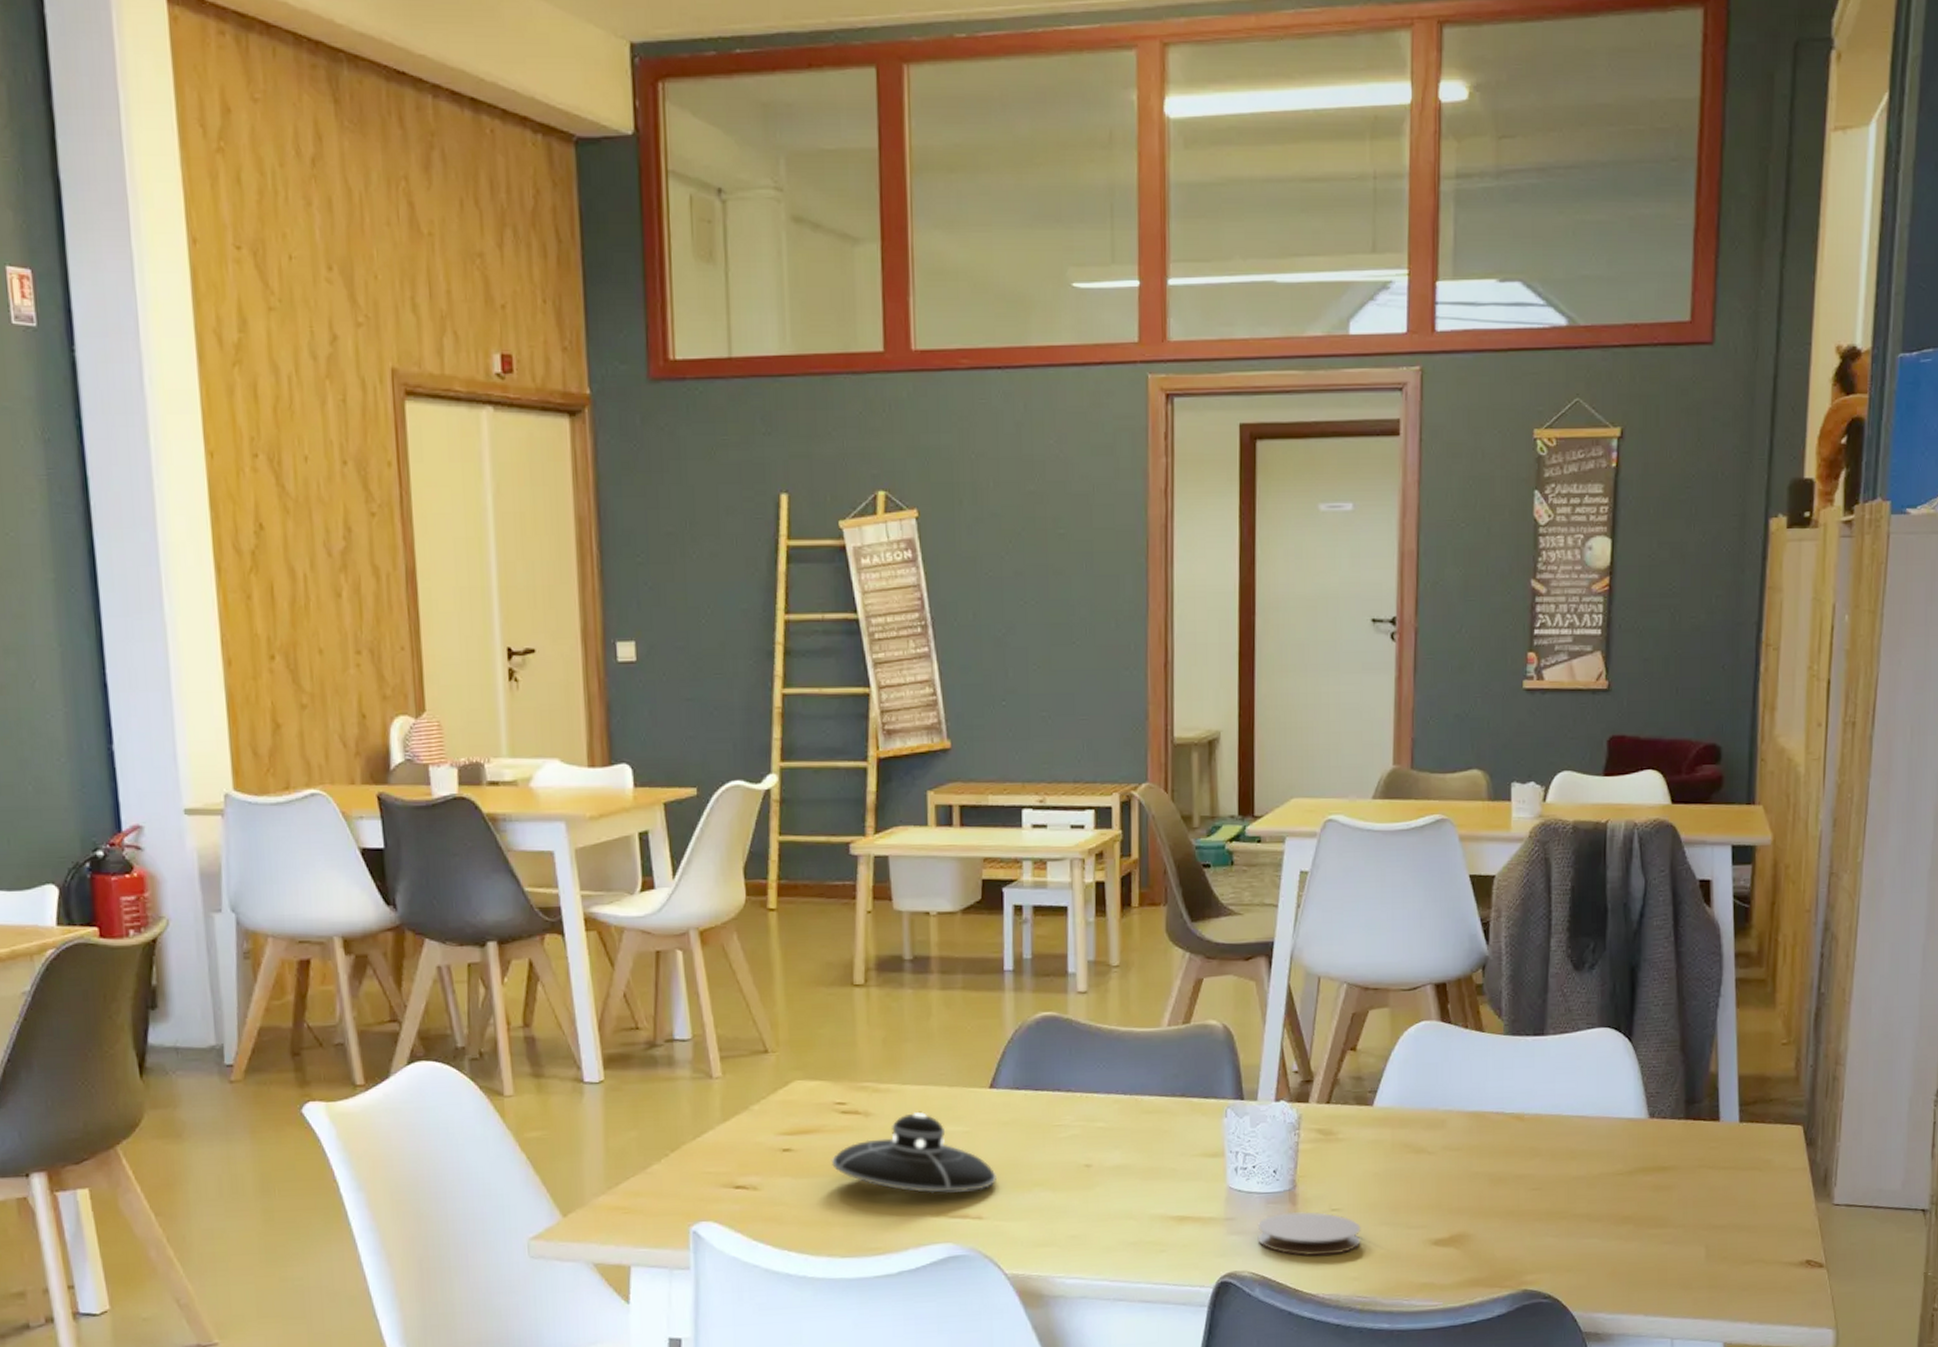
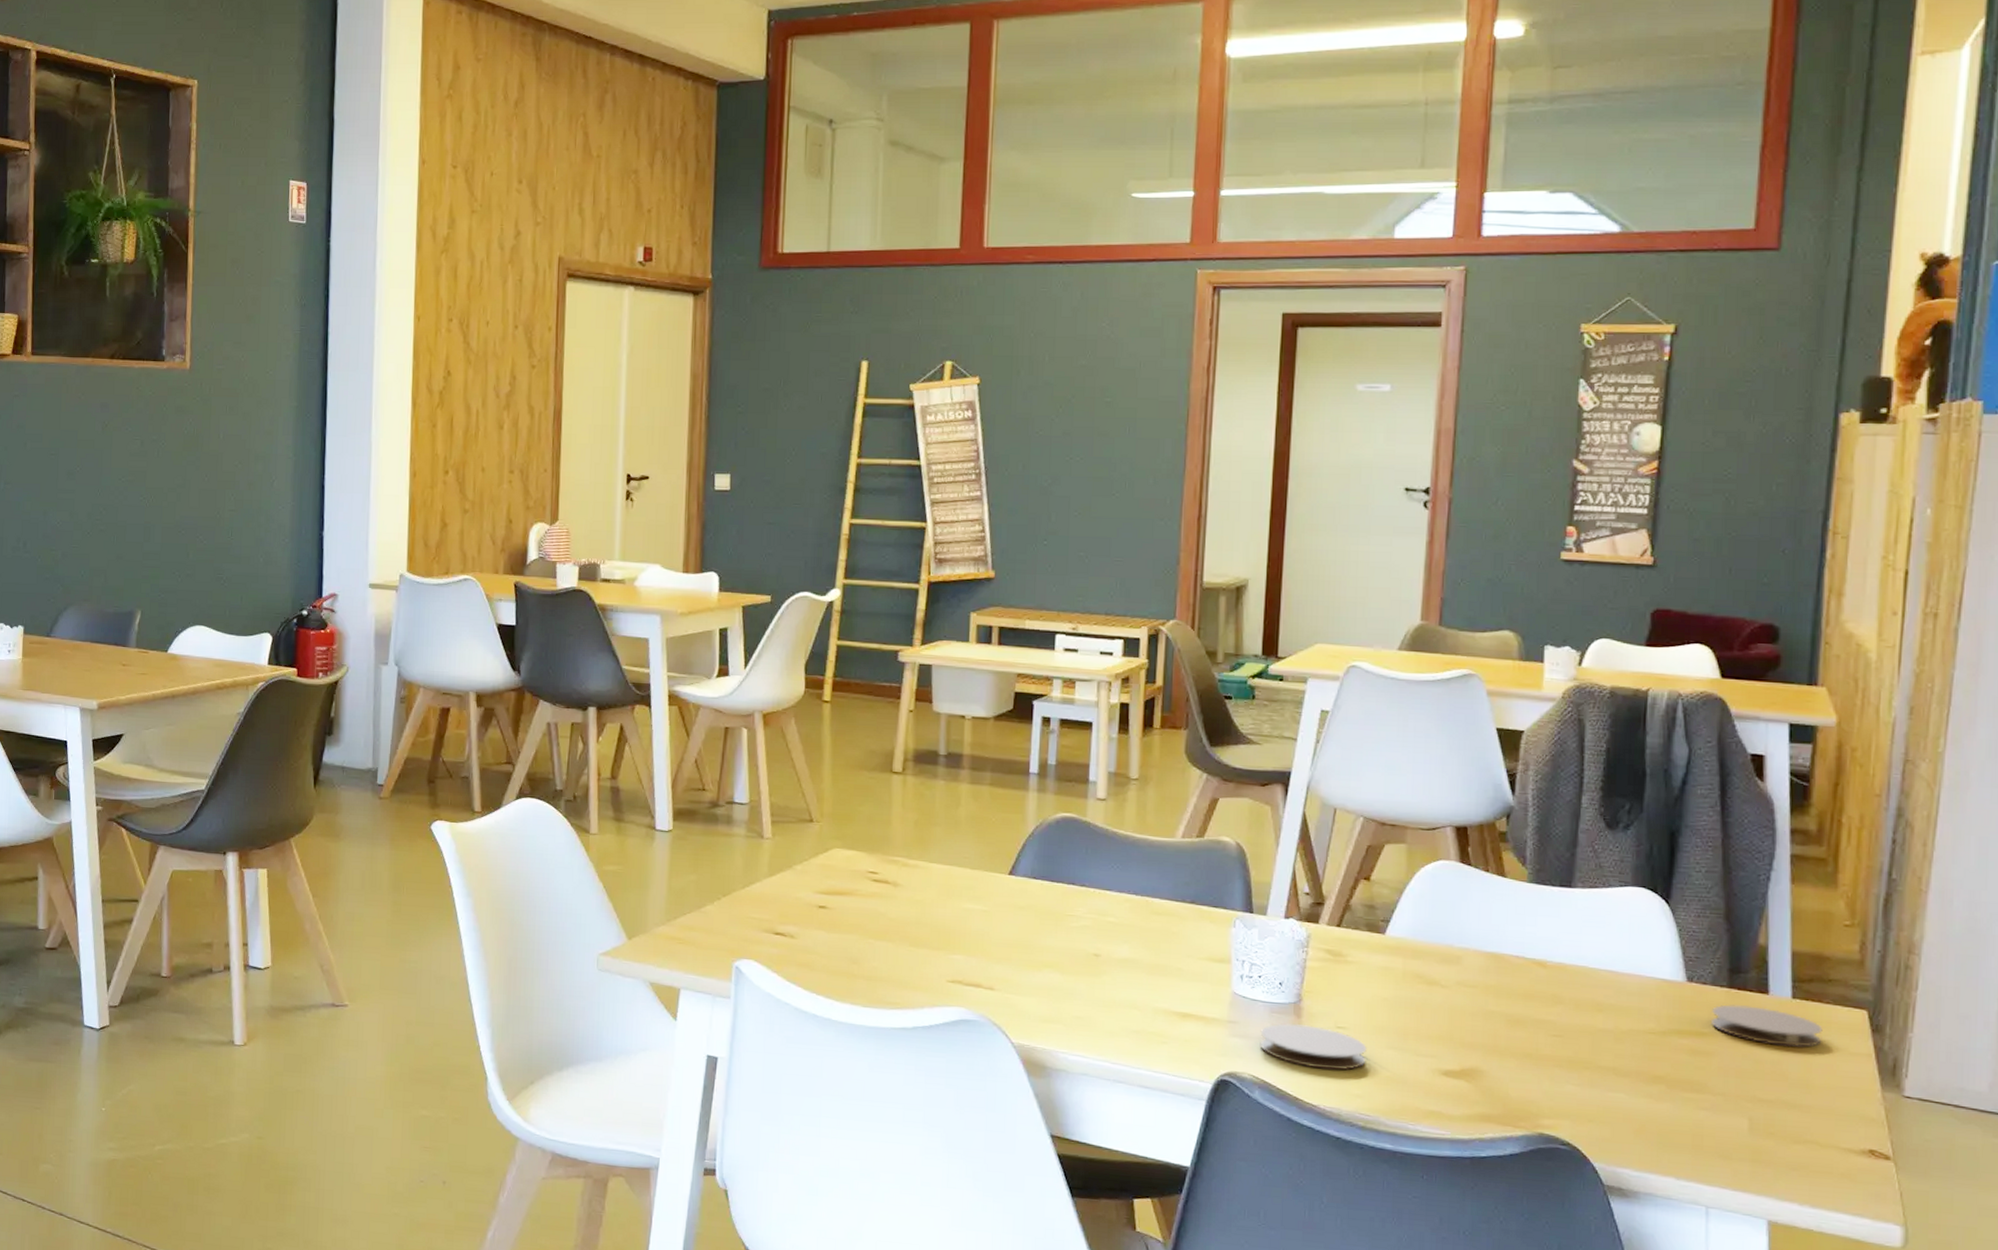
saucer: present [831,1111,998,1194] -> none [860,887,1011,965]
coaster: none [1670,1134,1766,1171] -> present [1710,1005,1823,1048]

